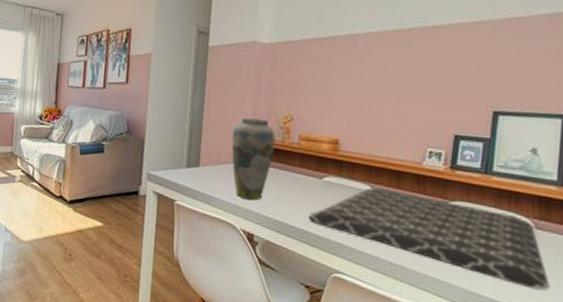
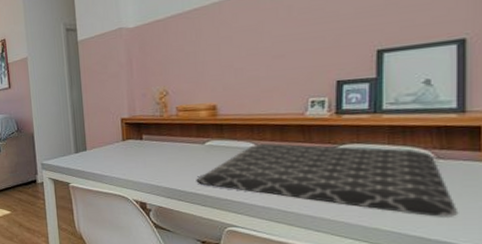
vase: present [231,118,276,201] -> none [112,98,154,173]

